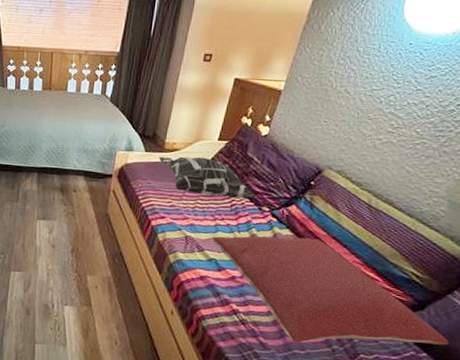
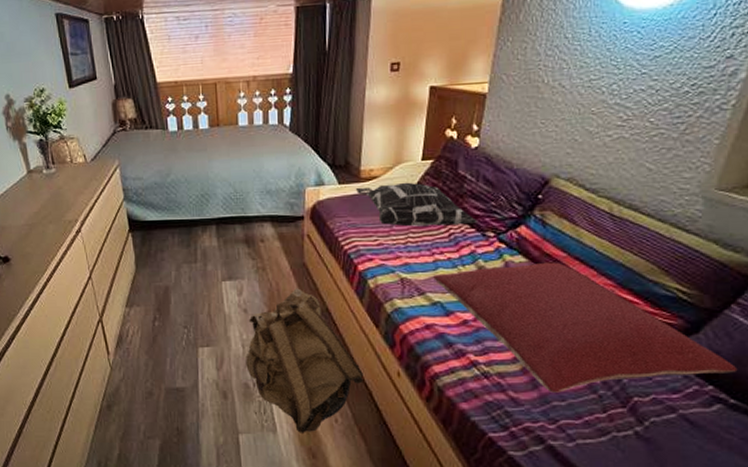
backpack: none [48,233,143,350] -> present [246,288,363,433]

